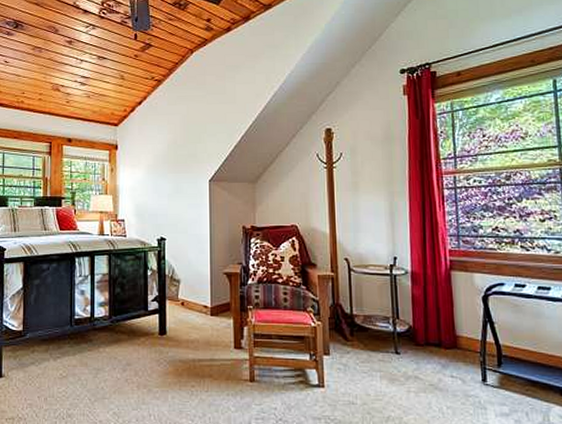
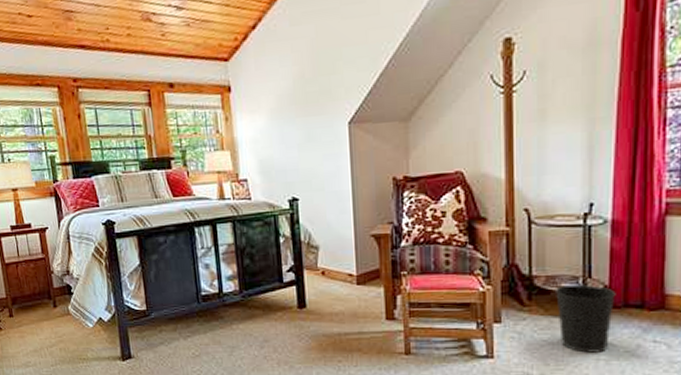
wastebasket: none [372,323,419,385] -> present [556,284,616,353]

